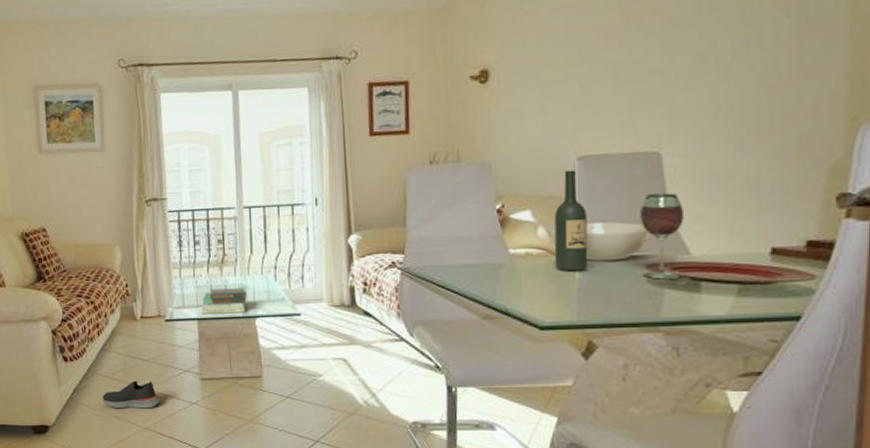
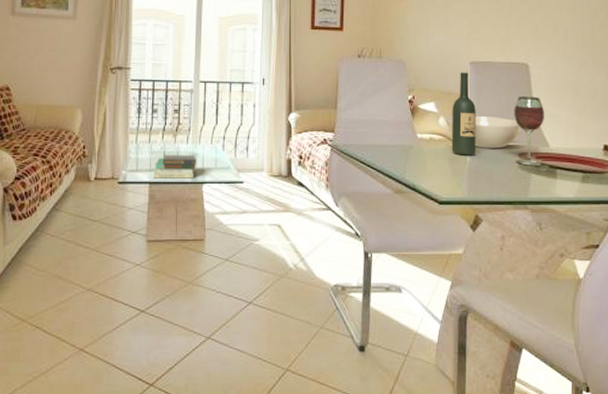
shoe: present [102,380,161,409] -> none [48,240,106,269]

